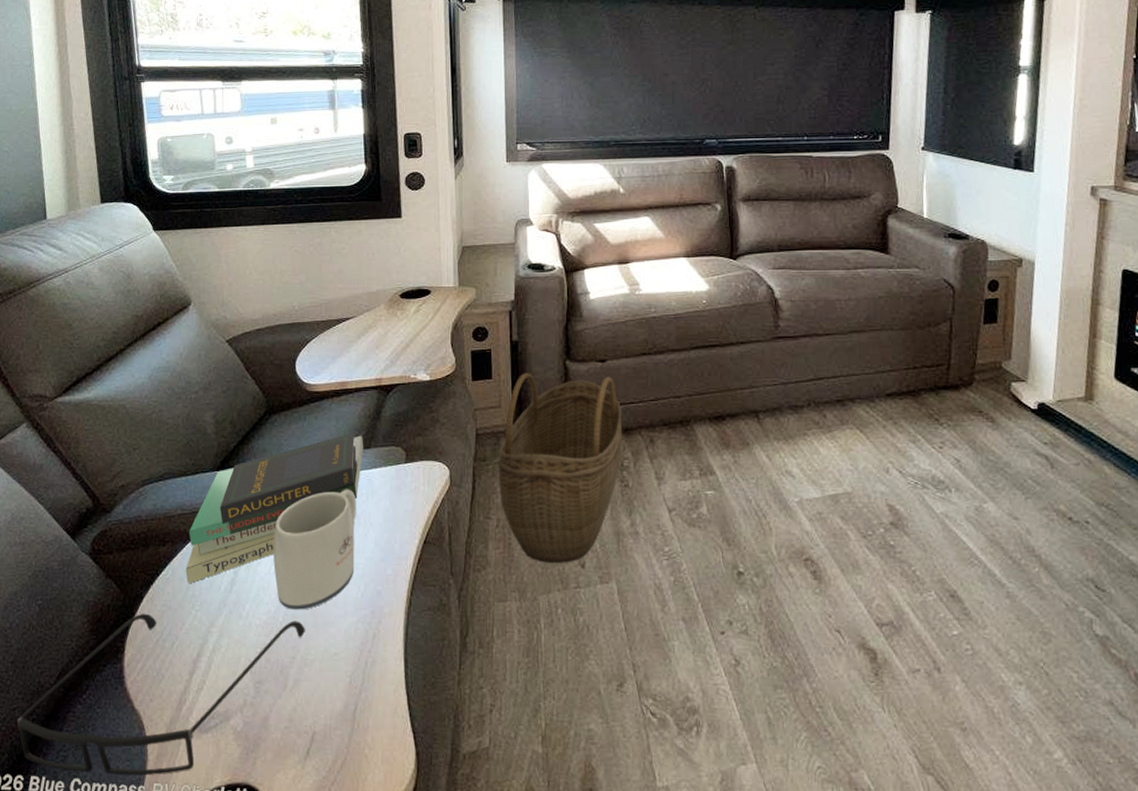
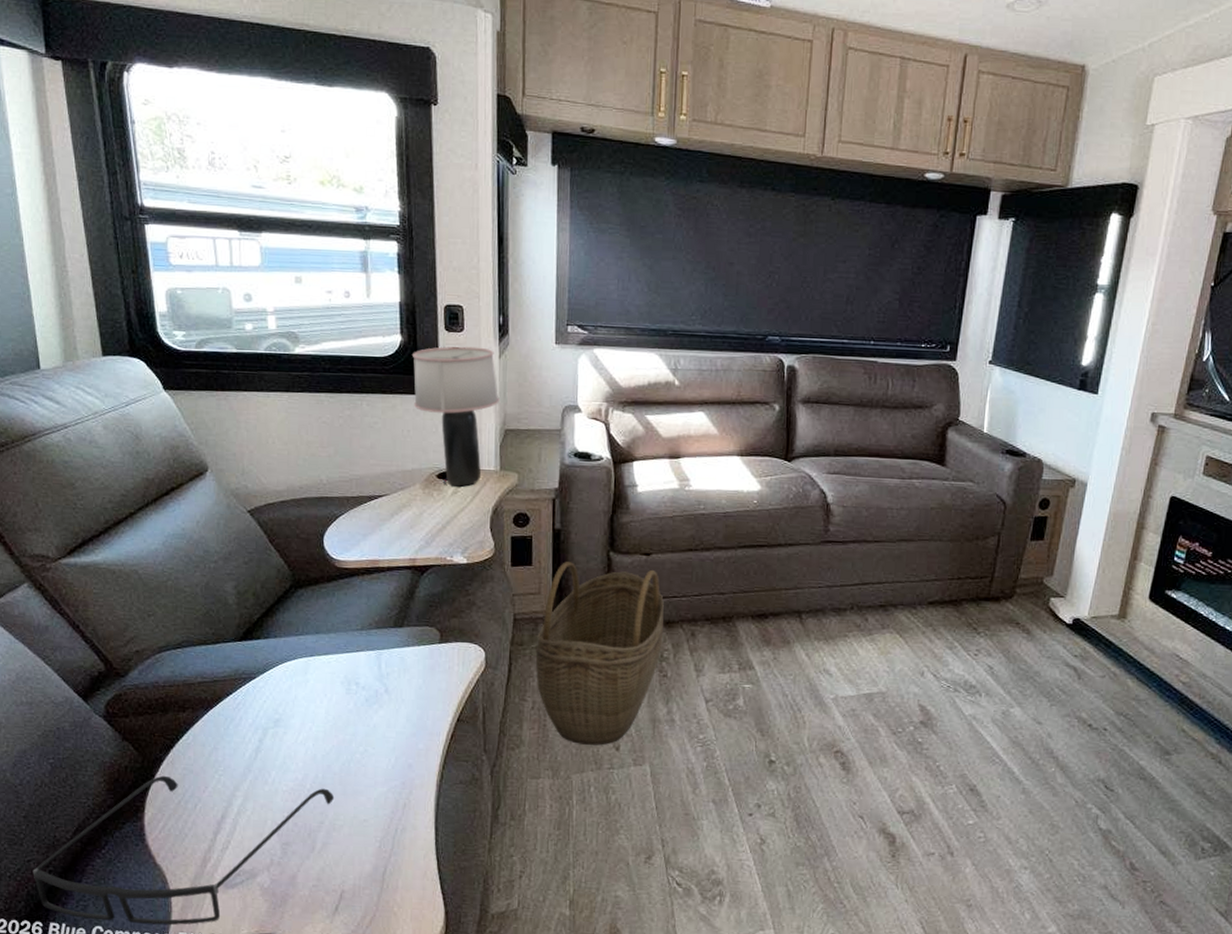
books: present [185,433,364,584] -> none [207,611,397,750]
mug: present [273,489,356,610] -> none [300,665,388,779]
table lamp: none [376,170,456,305] -> present [412,346,500,487]

